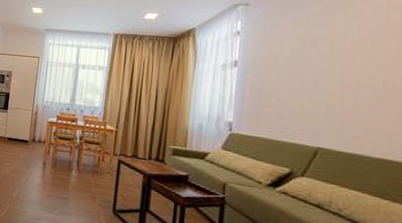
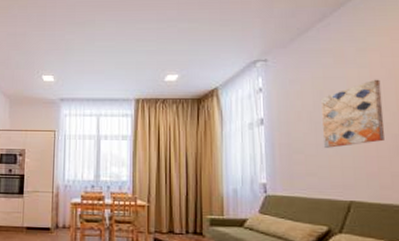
wall art: none [296,29,370,95] -> present [321,79,385,148]

